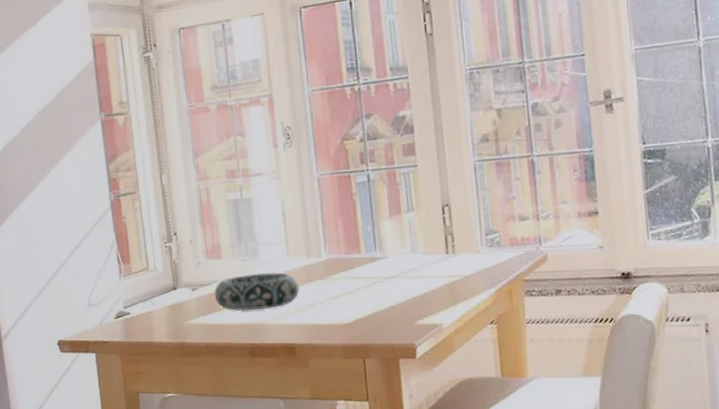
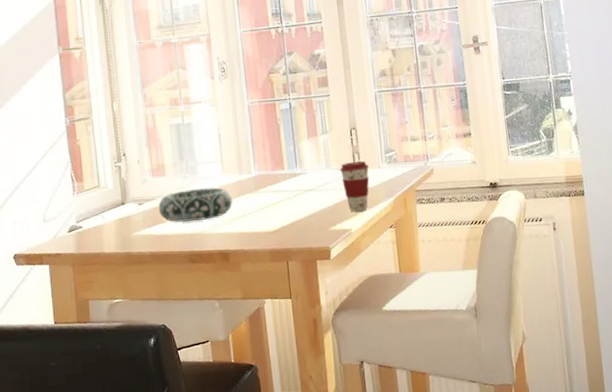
coffee cup: none [429,243,466,304] -> present [340,160,369,212]

